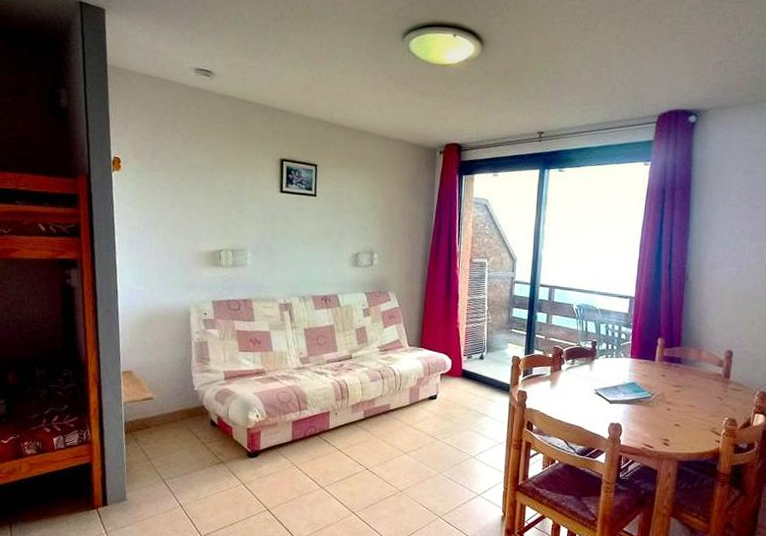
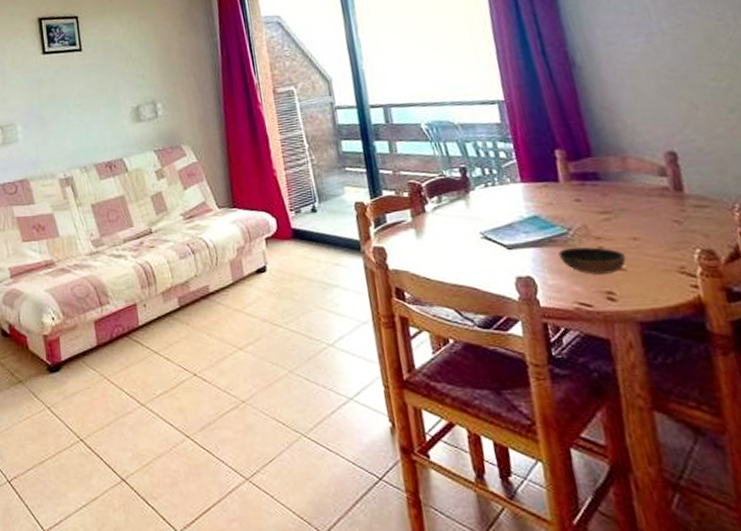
bowl: none [641,407,682,428] -> present [558,247,626,275]

